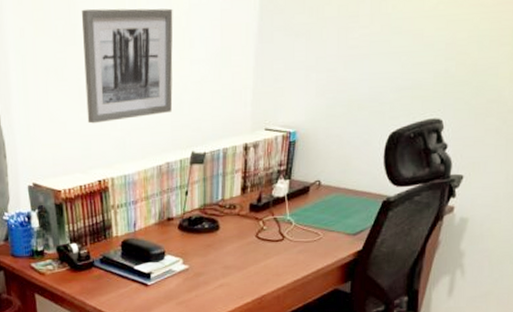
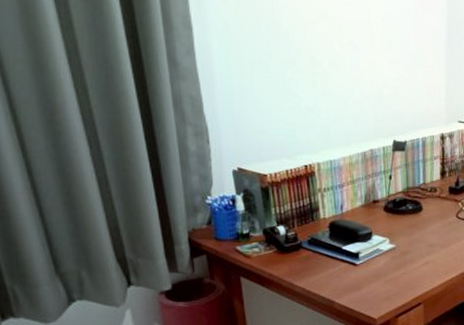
wall art: present [81,8,173,124] -> none [284,10,374,113]

